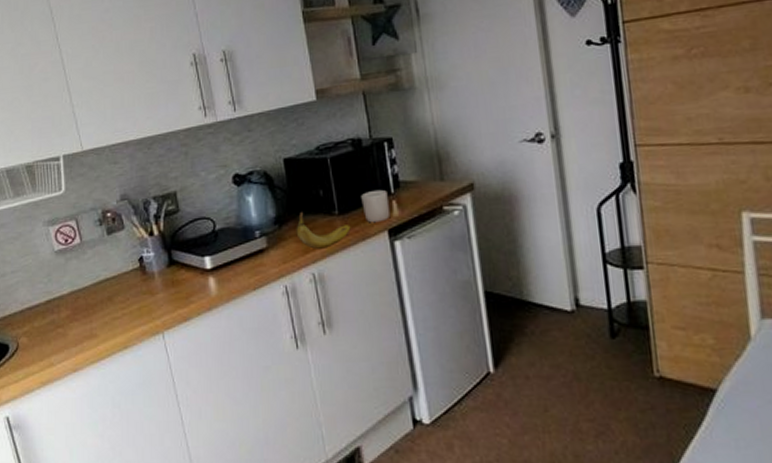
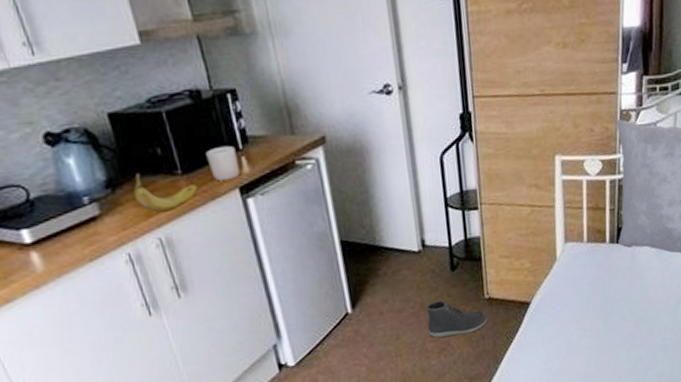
sneaker: none [580,372,660,418] -> present [426,300,488,338]

